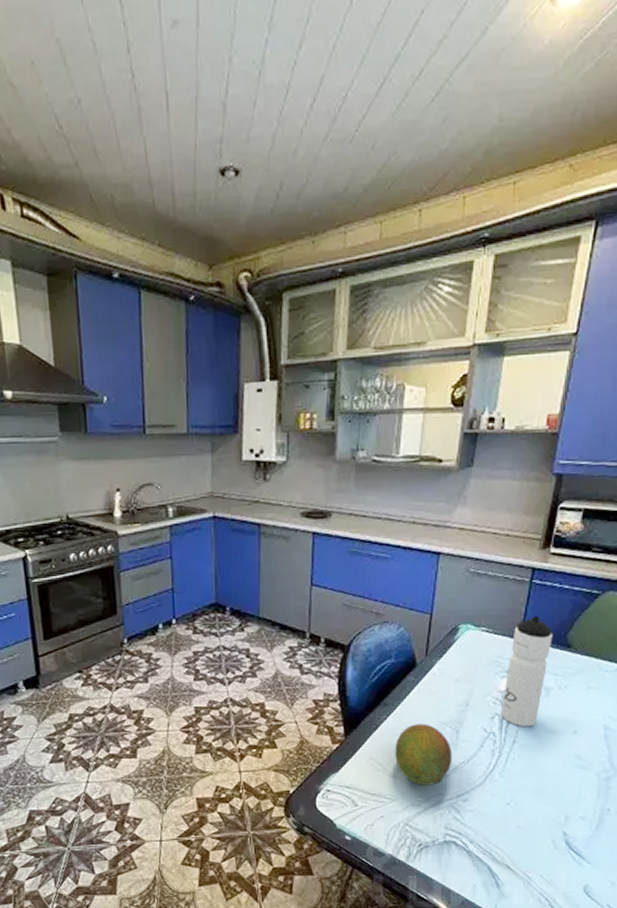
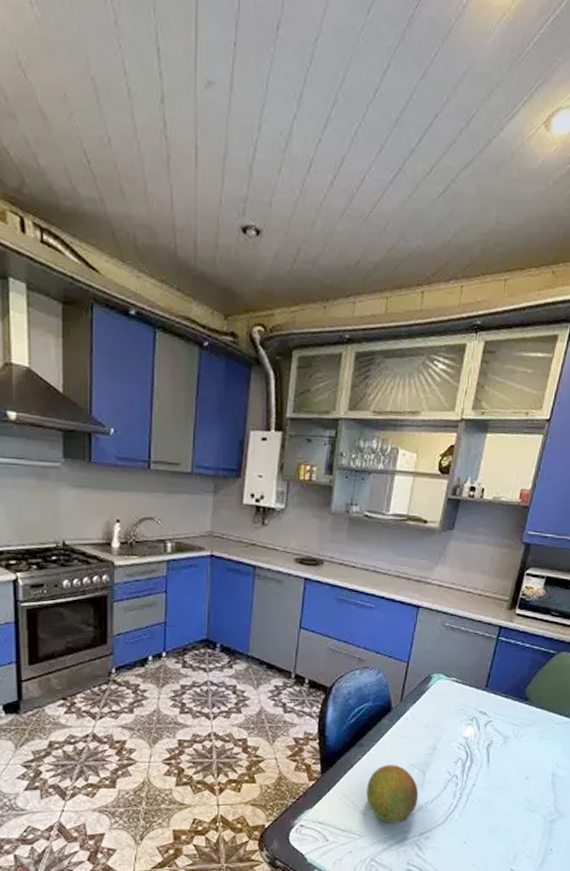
water bottle: present [501,615,553,727] -> none [464,670,513,772]

